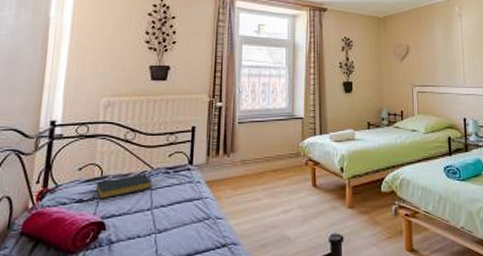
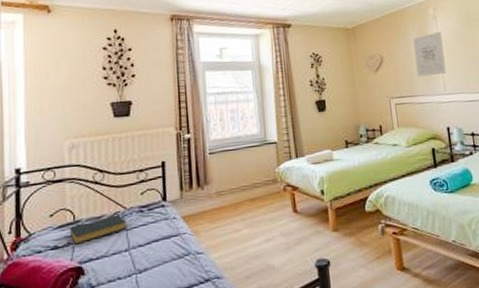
wall art: none [438,28,467,69] -> present [413,31,446,77]

